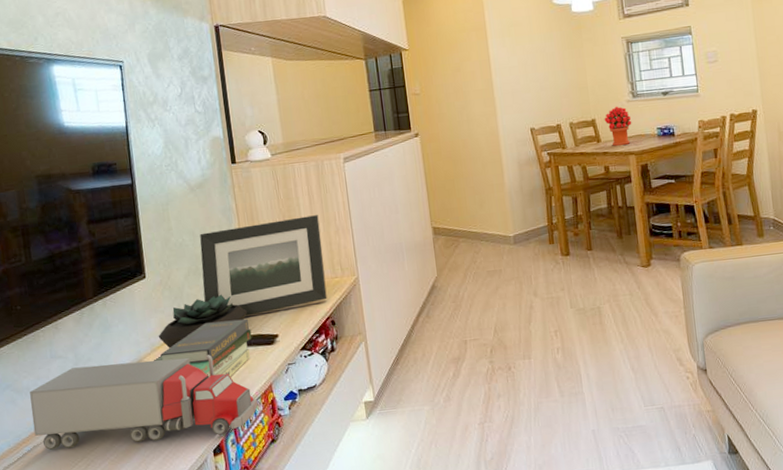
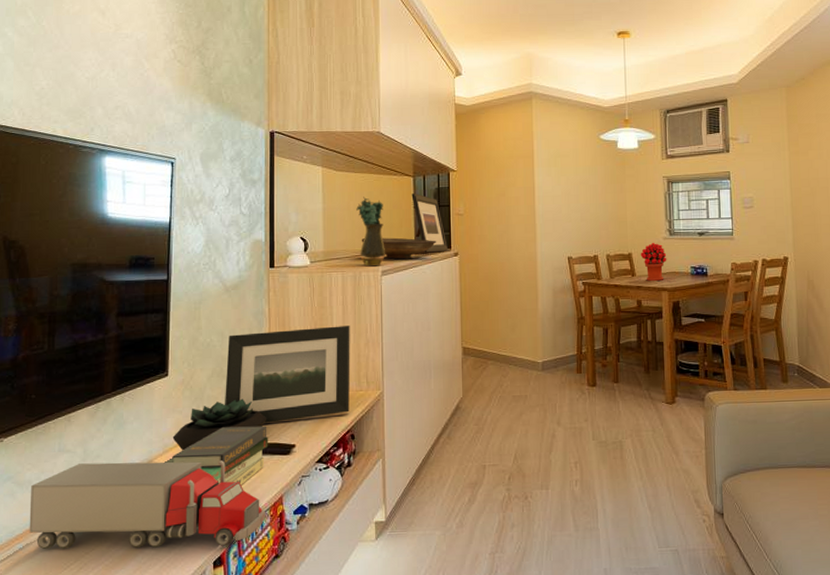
vase: none [311,84,345,155] -> present [356,196,385,267]
decorative bowl: none [319,122,396,145] -> present [361,237,437,259]
picture frame: none [365,76,408,136] -> present [411,193,448,253]

